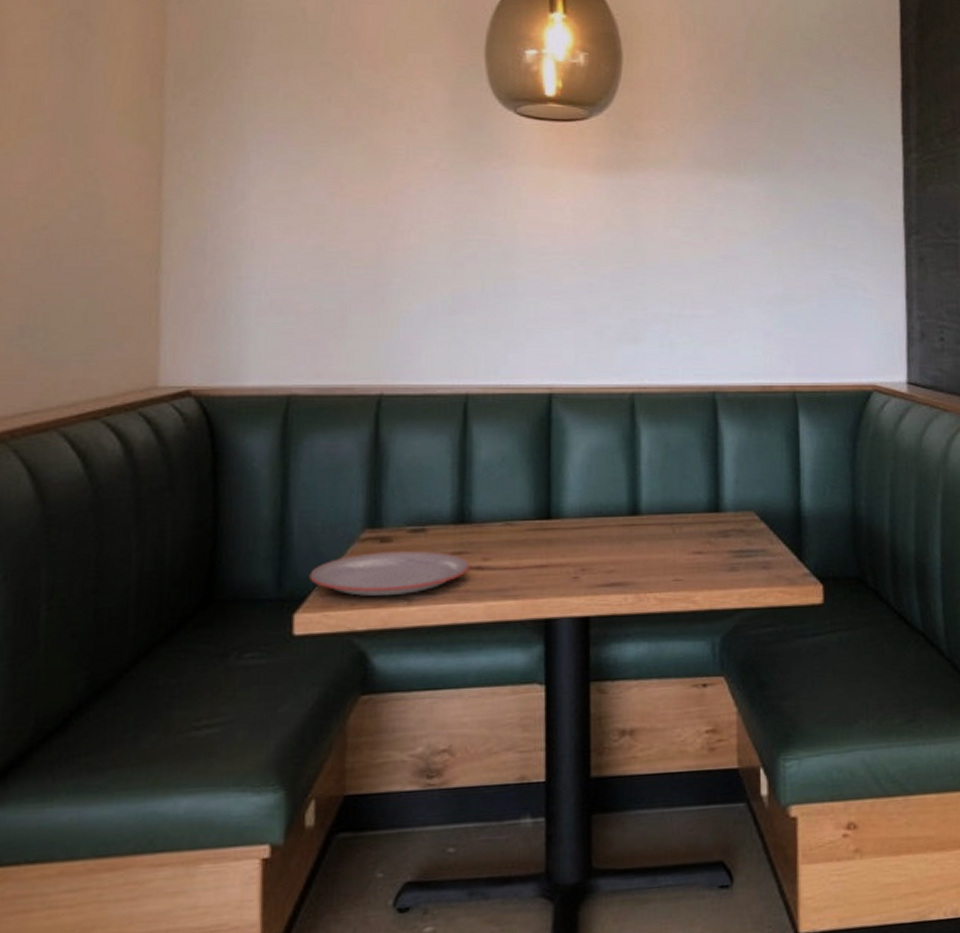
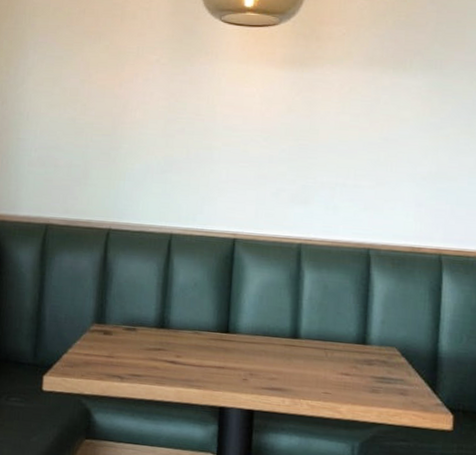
plate: present [309,550,469,597] -> none [55,340,166,374]

